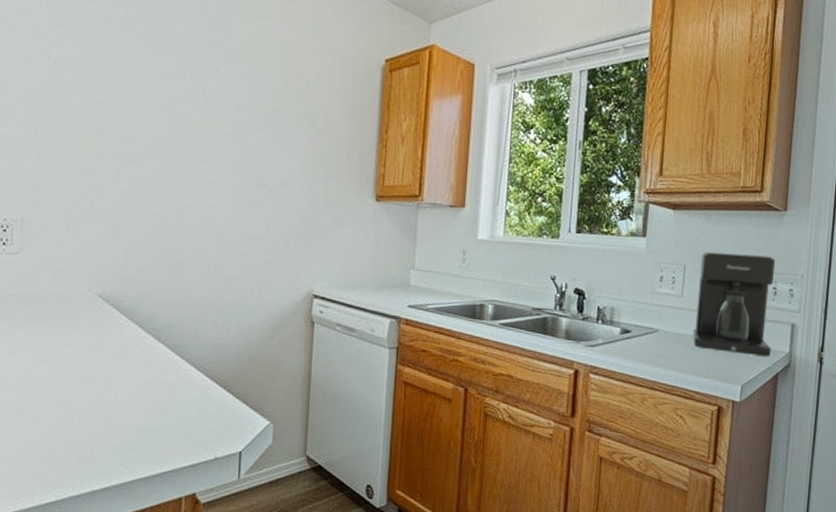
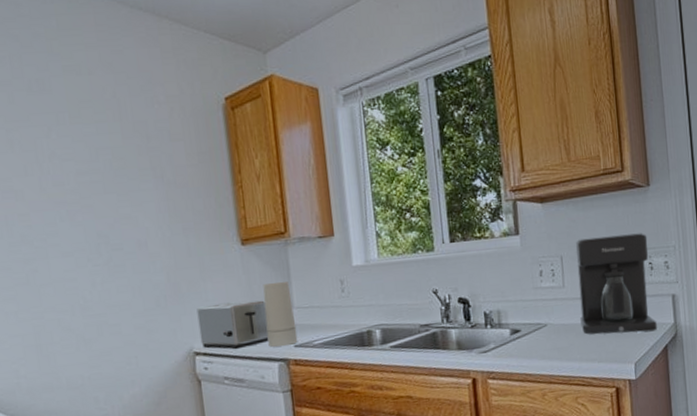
toaster: none [321,252,388,300] -> present [197,300,269,350]
canister: none [384,241,414,305] -> present [263,281,298,348]

